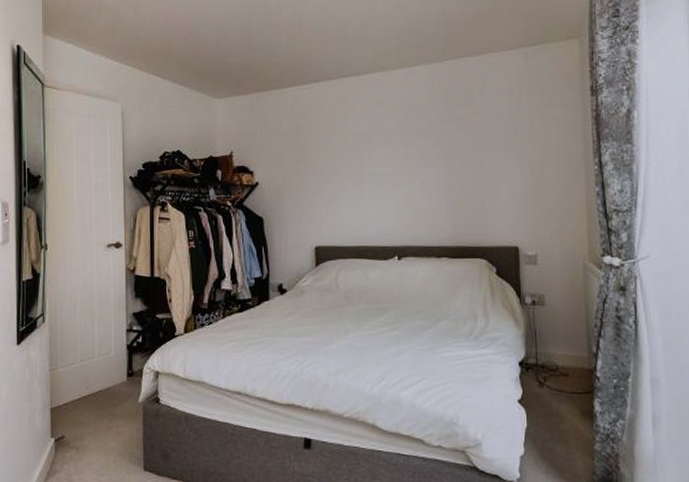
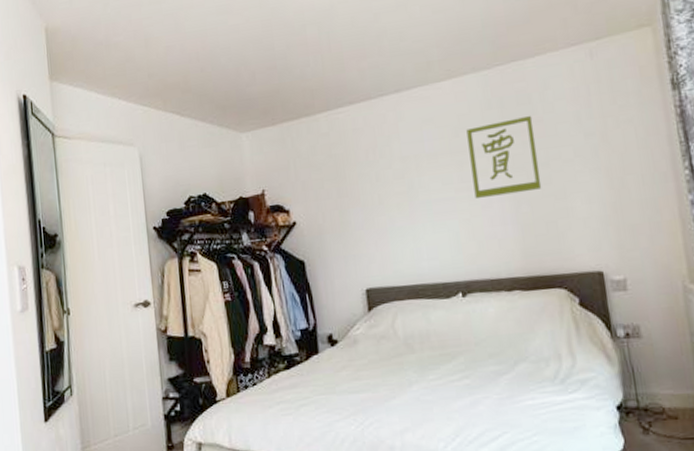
decorative wall piece: none [414,106,474,176] -> present [466,115,542,200]

